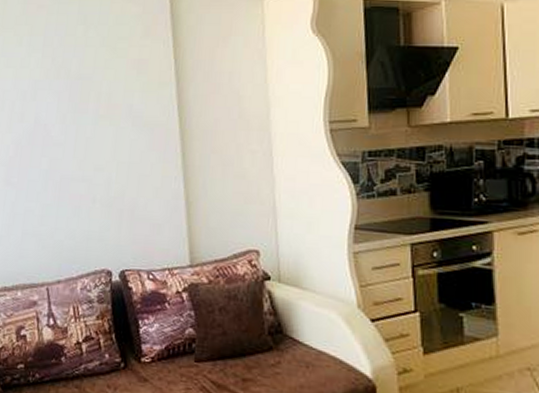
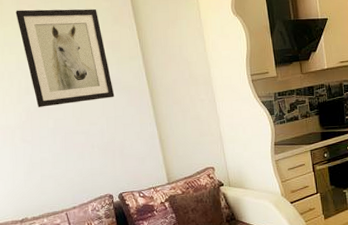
wall art: none [20,11,133,141] -> present [16,8,115,107]

